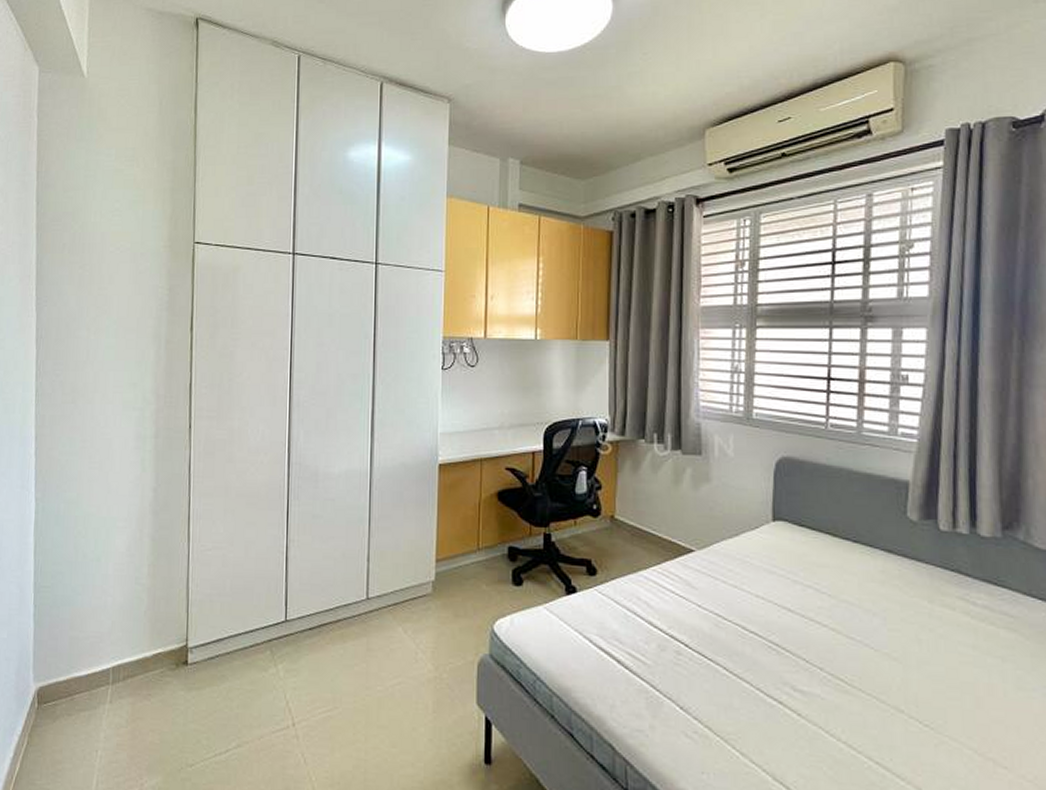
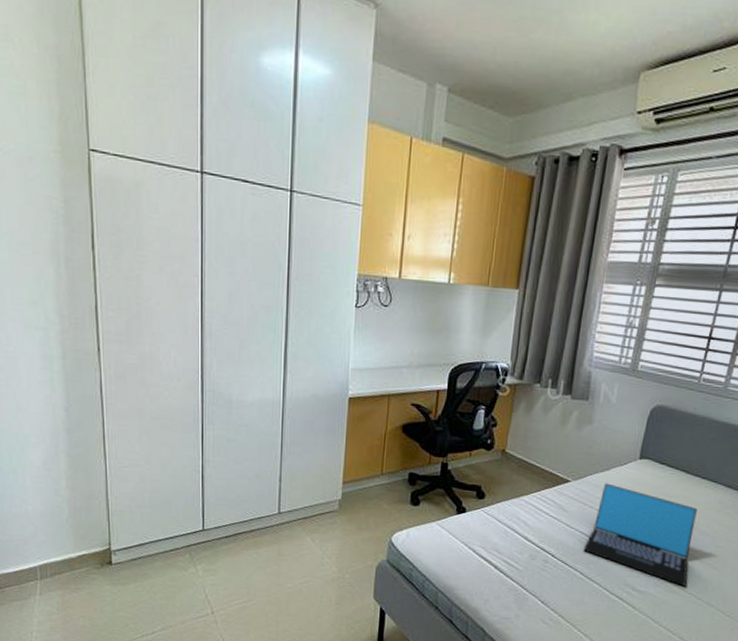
laptop: none [723,552,862,685] -> present [584,483,698,587]

